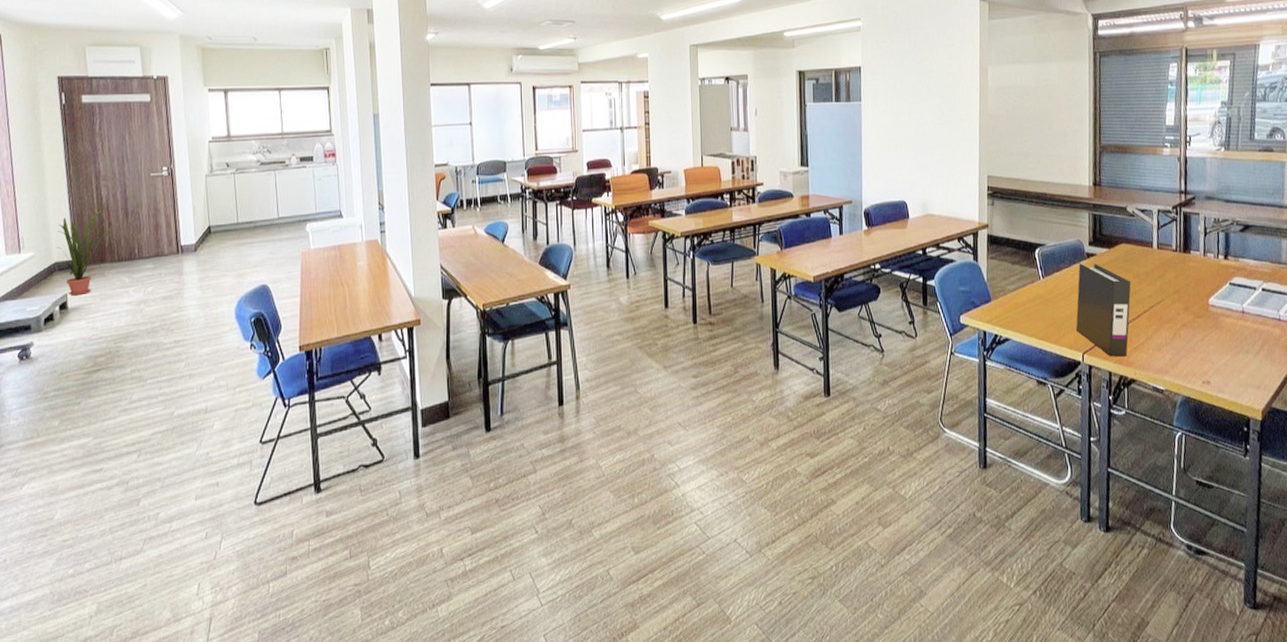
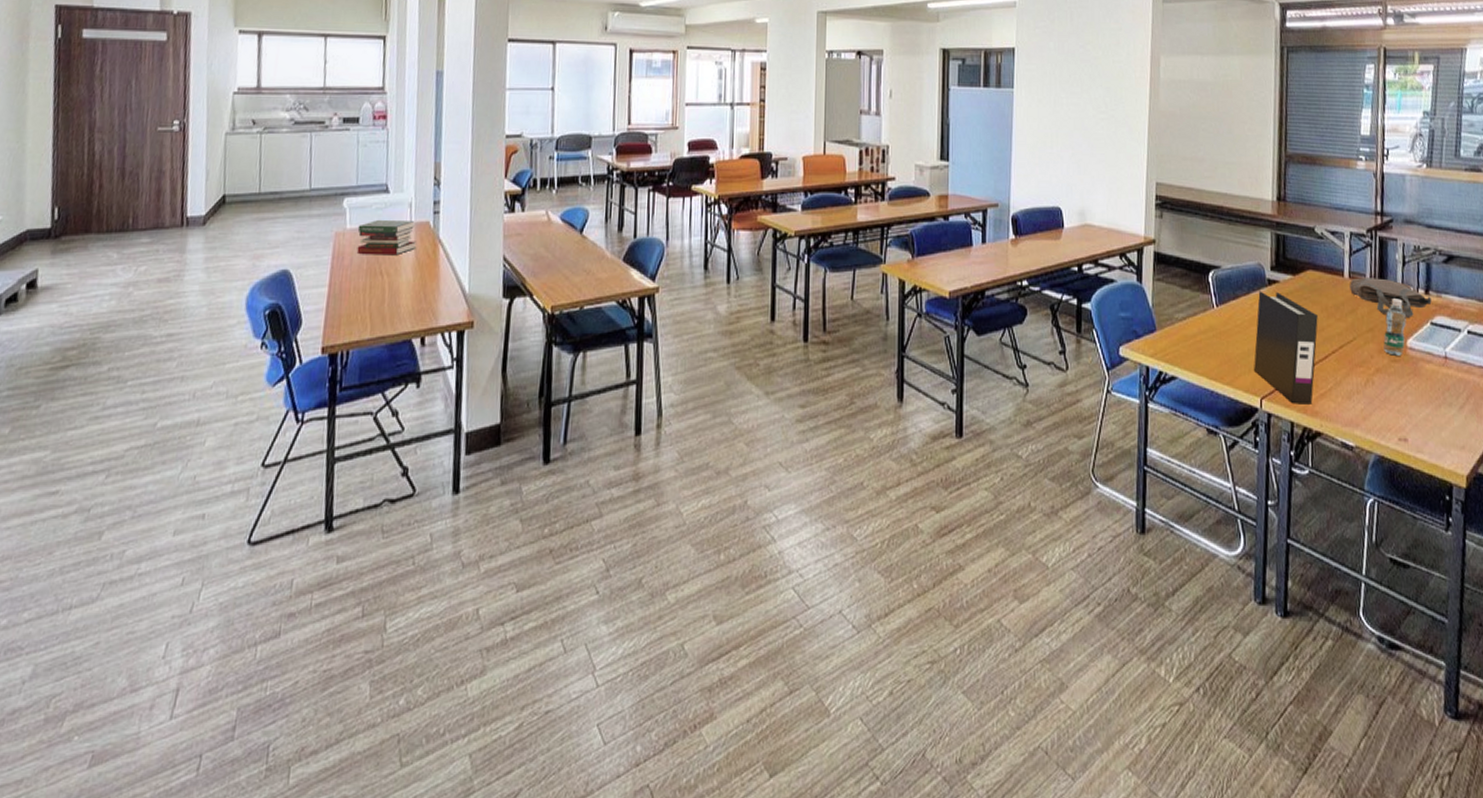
house plant: present [56,210,111,296] -> none [30,168,102,272]
books: none [320,239,368,269] -> present [356,219,416,256]
tote bag: none [1158,247,1230,280] -> present [1349,278,1432,318]
bottle: none [1188,264,1208,313] -> present [1383,298,1406,356]

